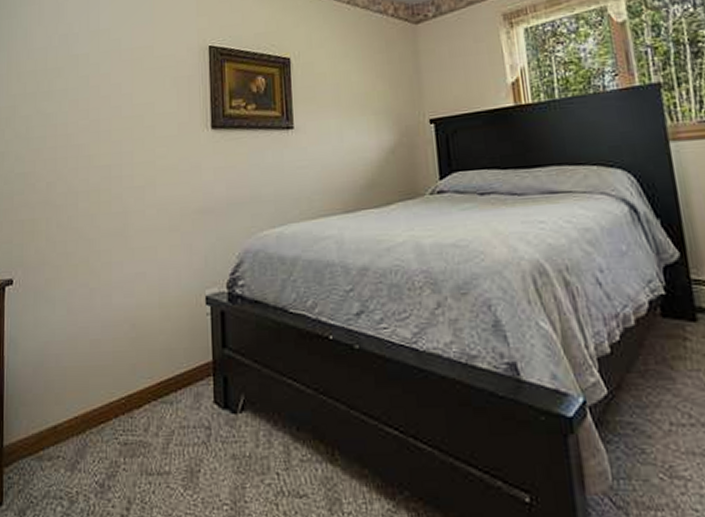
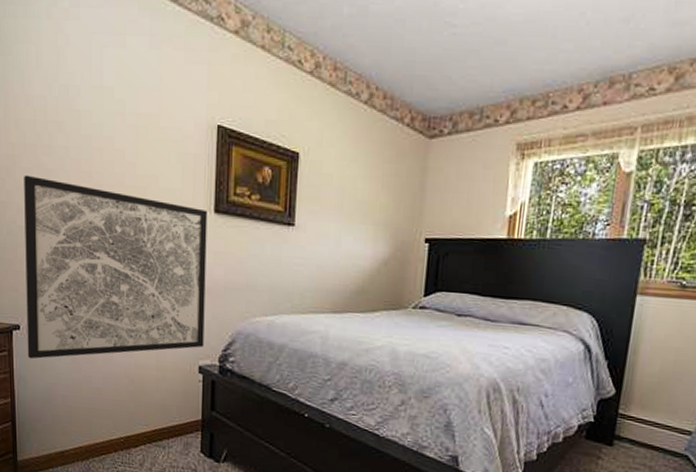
wall art: none [20,122,210,317] -> present [24,174,208,359]

